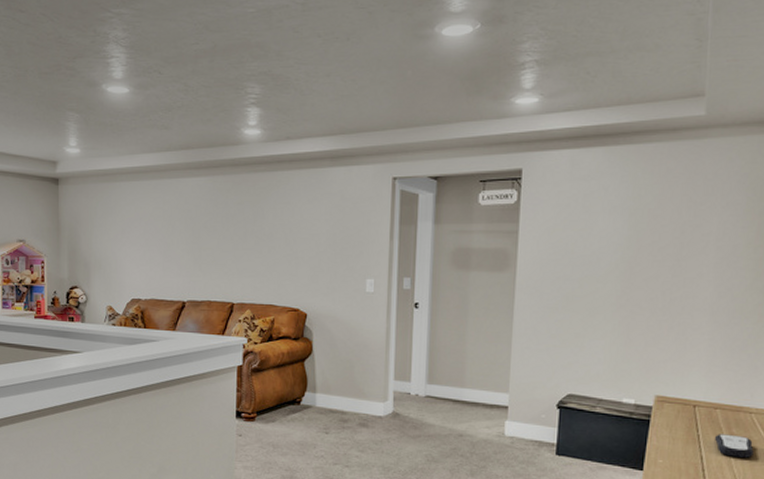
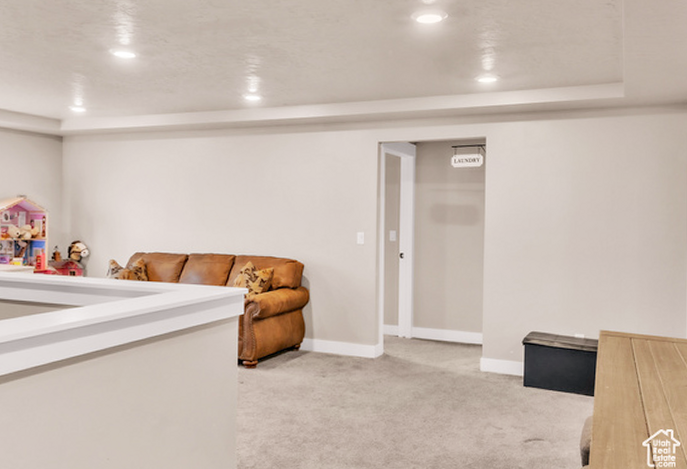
remote control: present [715,434,754,458] -> none [648,361,677,381]

